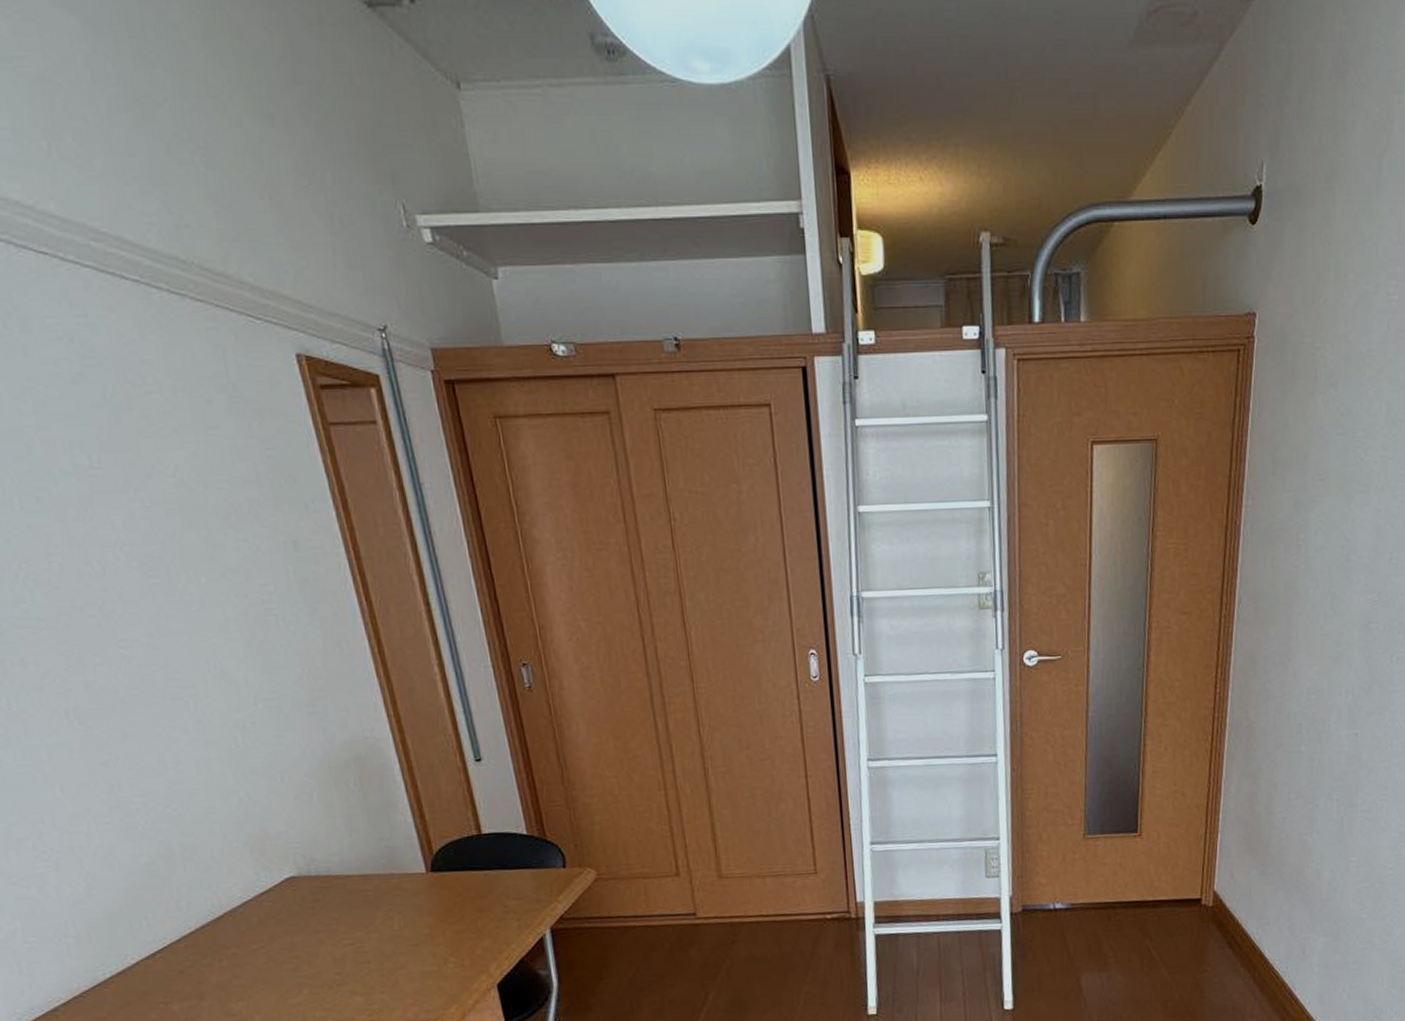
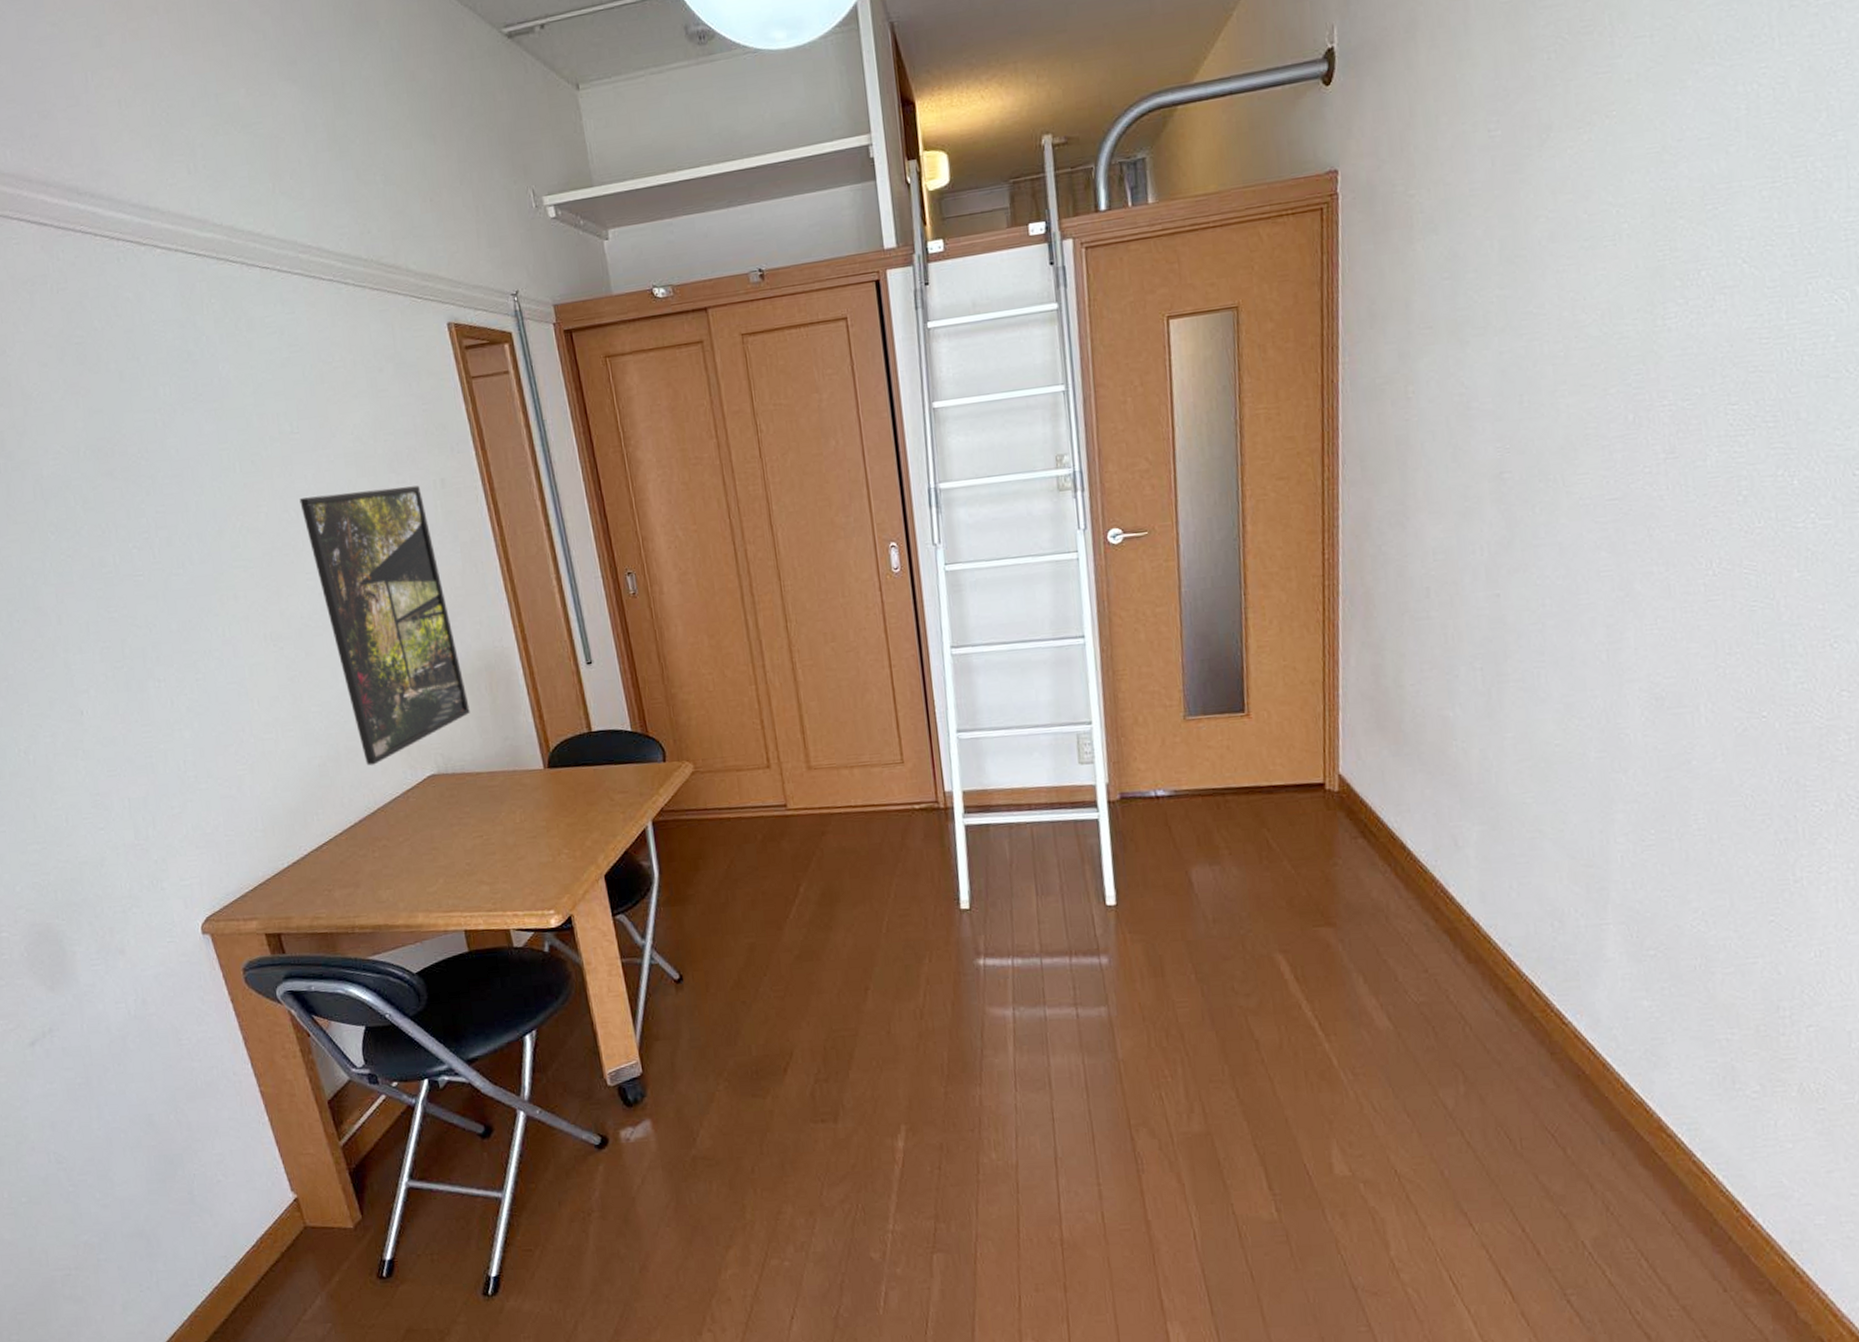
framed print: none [105,546,336,865] -> present [299,485,470,766]

